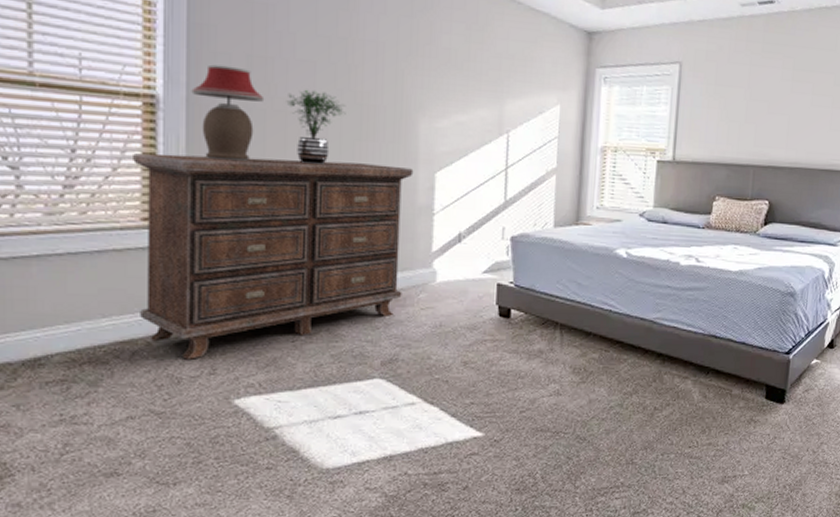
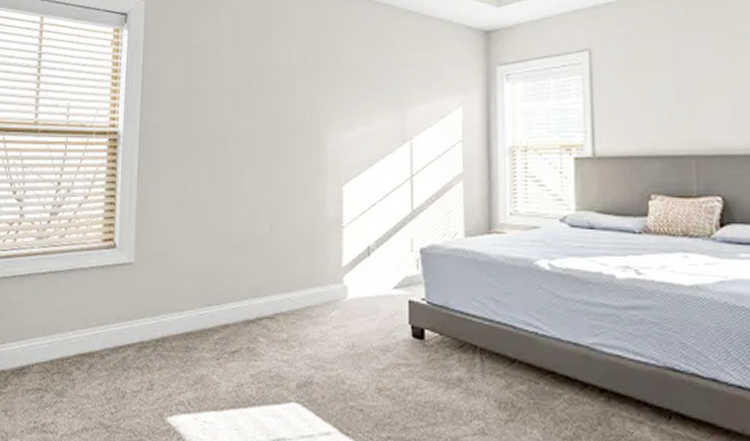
dresser: present [133,153,414,360] -> none [97,180,323,374]
table lamp: present [191,64,265,162] -> none [143,101,198,185]
potted plant: present [286,89,346,165] -> none [215,115,263,184]

